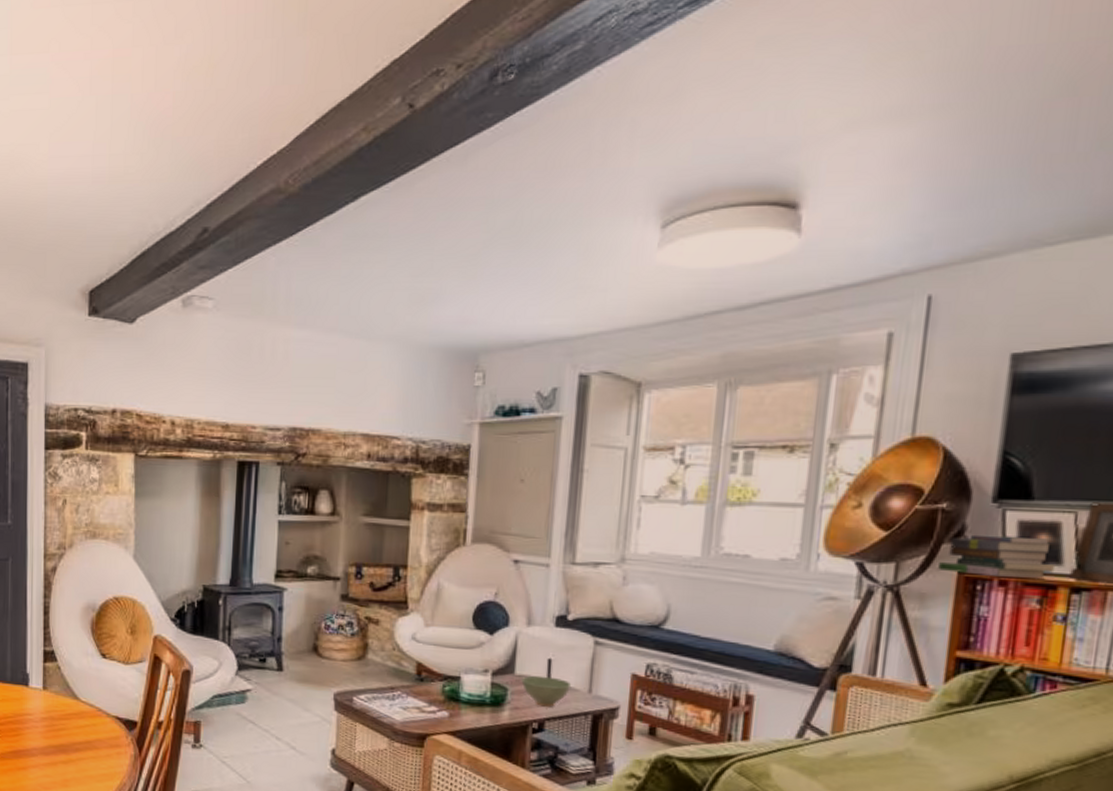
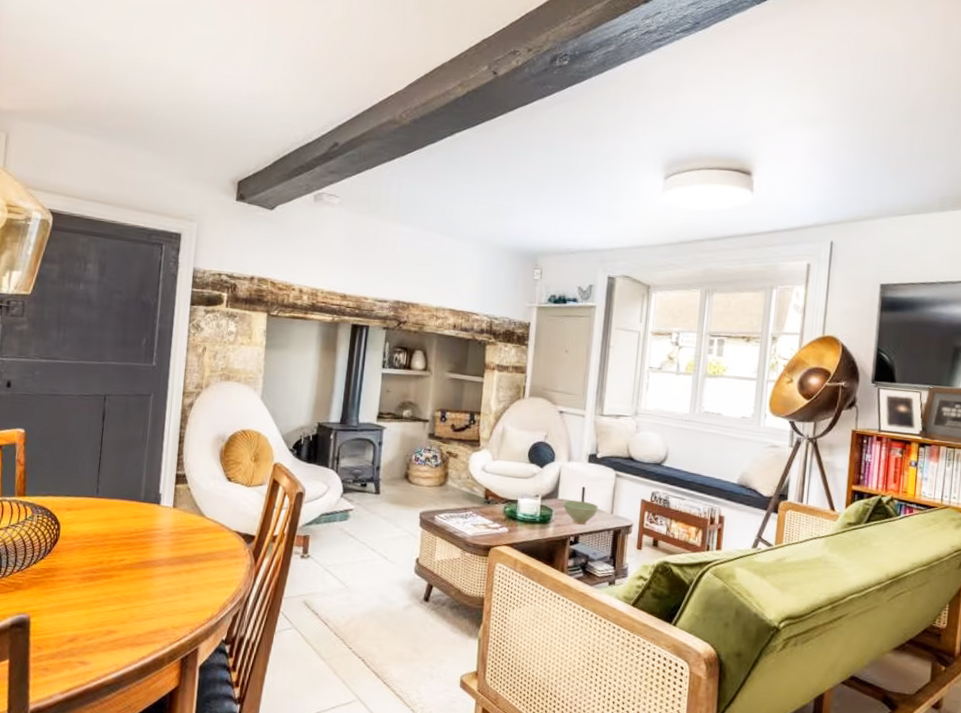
books: present [938,534,1054,579] -> none [840,404,909,436]

